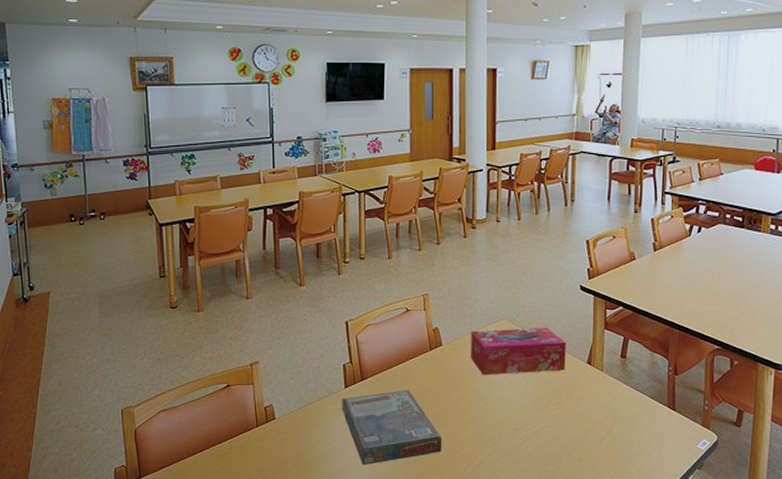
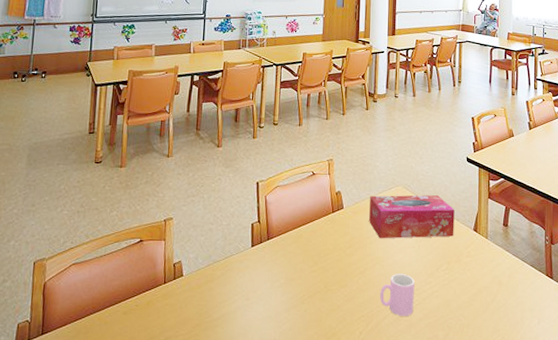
board game: present [342,390,442,466] -> none [247,251,340,327]
cup: none [485,410,522,452] -> present [380,274,415,316]

